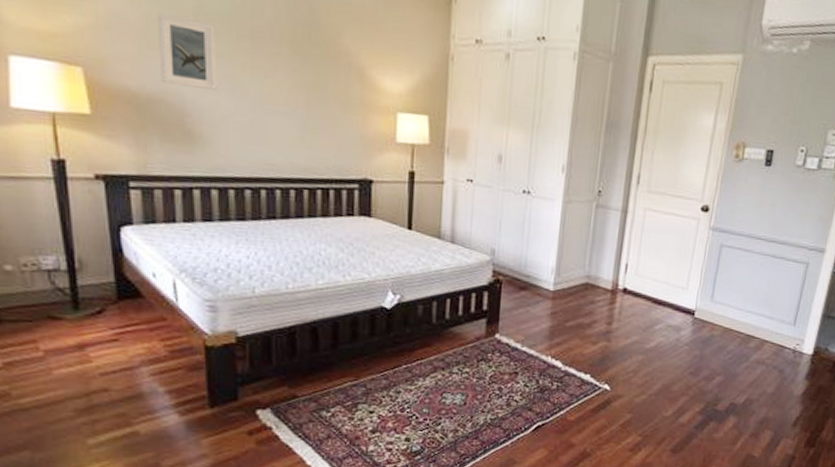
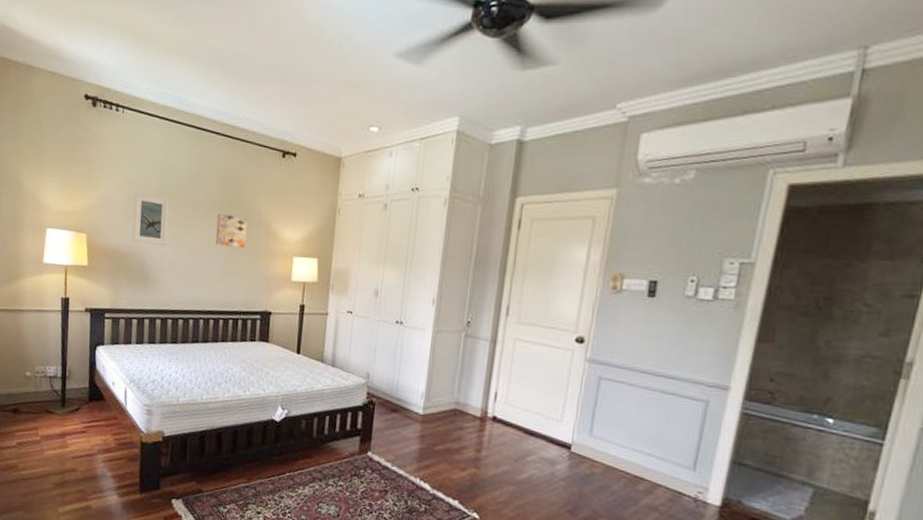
wall art: none [289,50,333,100] -> present [216,213,248,249]

